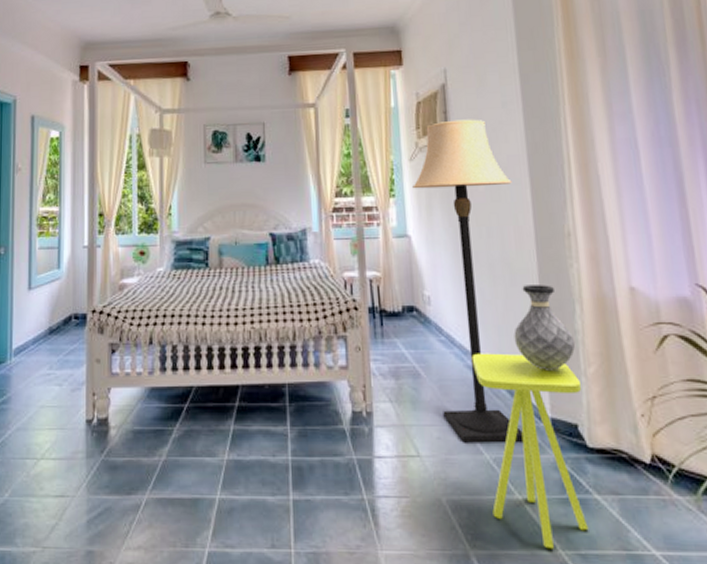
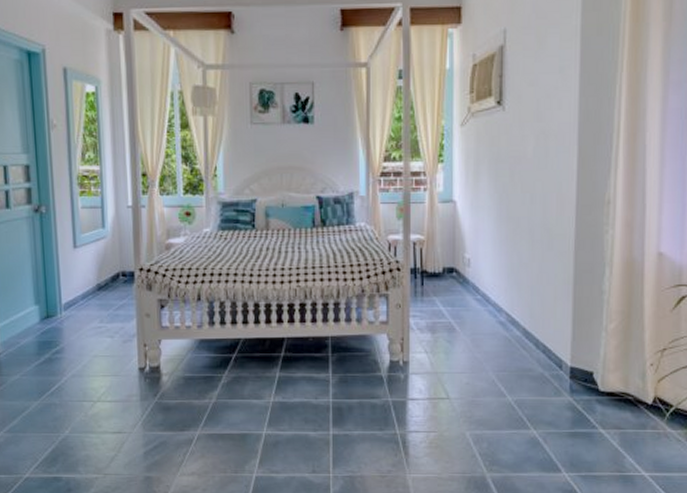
lamp: present [412,119,524,443] -> none [462,84,560,388]
side table: present [471,353,589,549] -> none [504,310,602,472]
vase: present [514,285,576,370] -> none [545,249,601,326]

